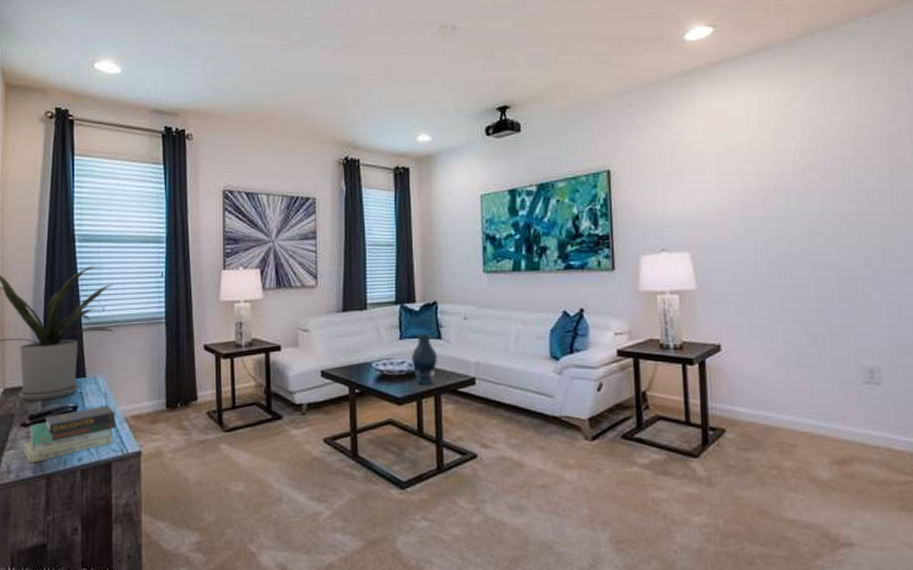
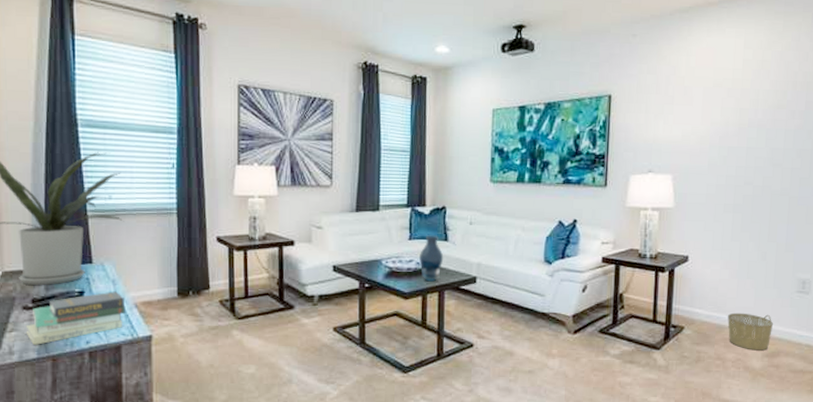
basket: none [779,410,840,457] -> present [727,312,774,351]

